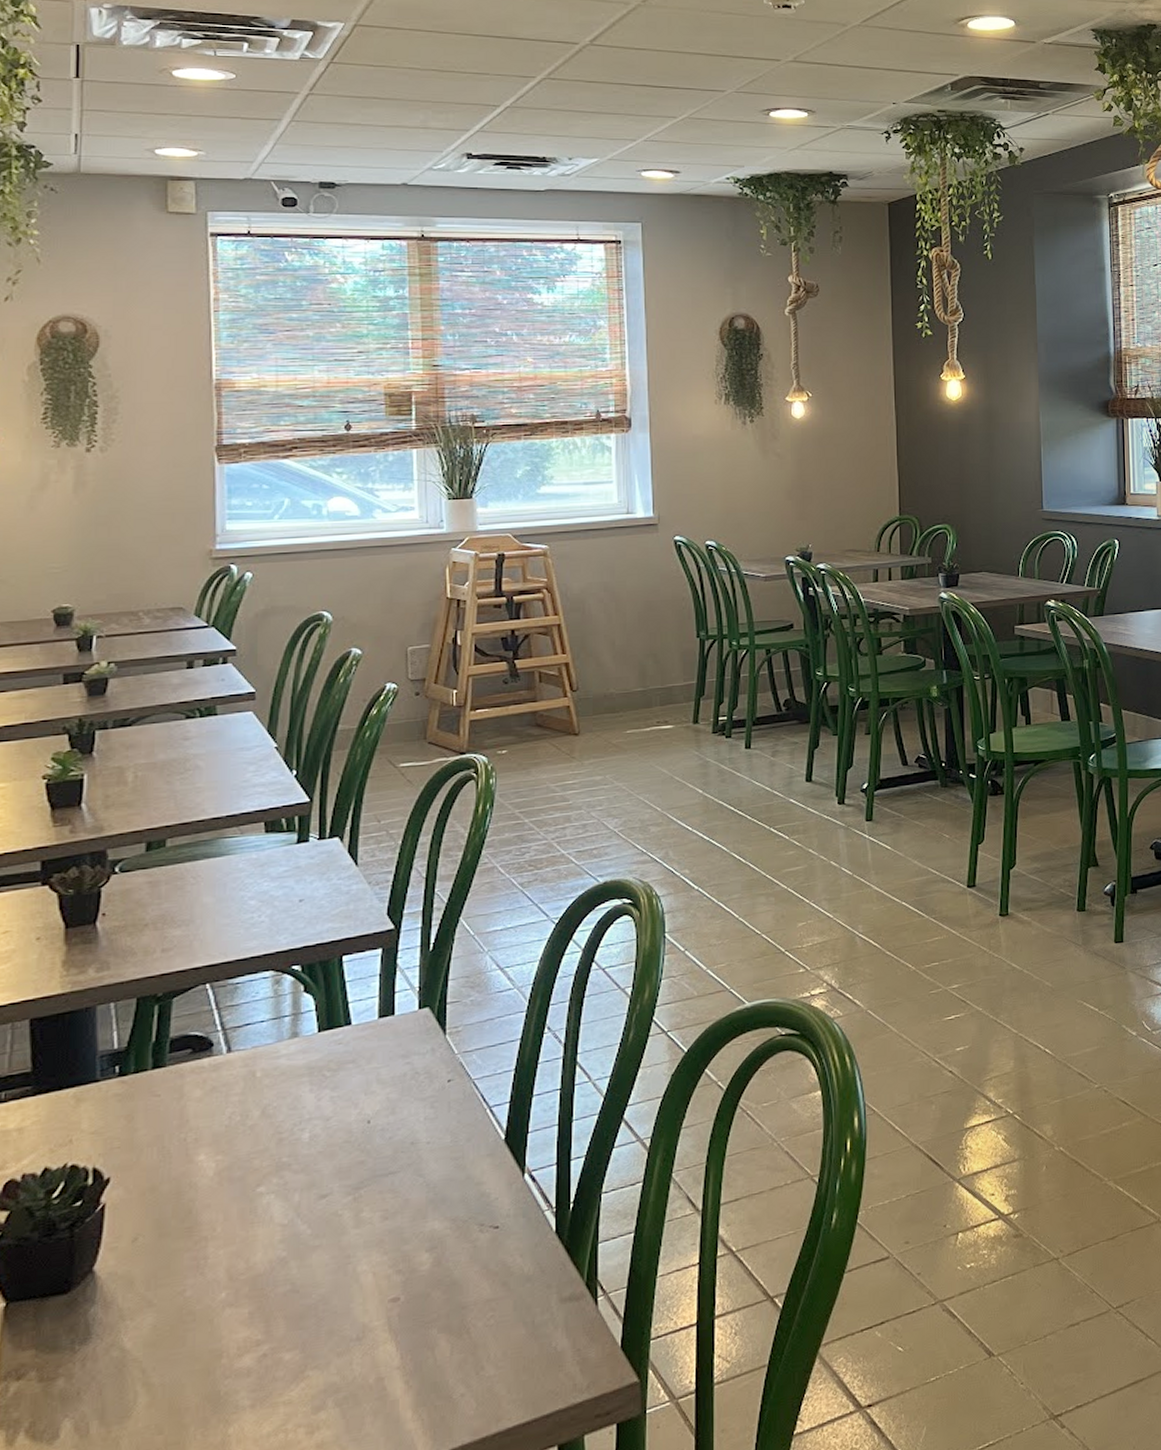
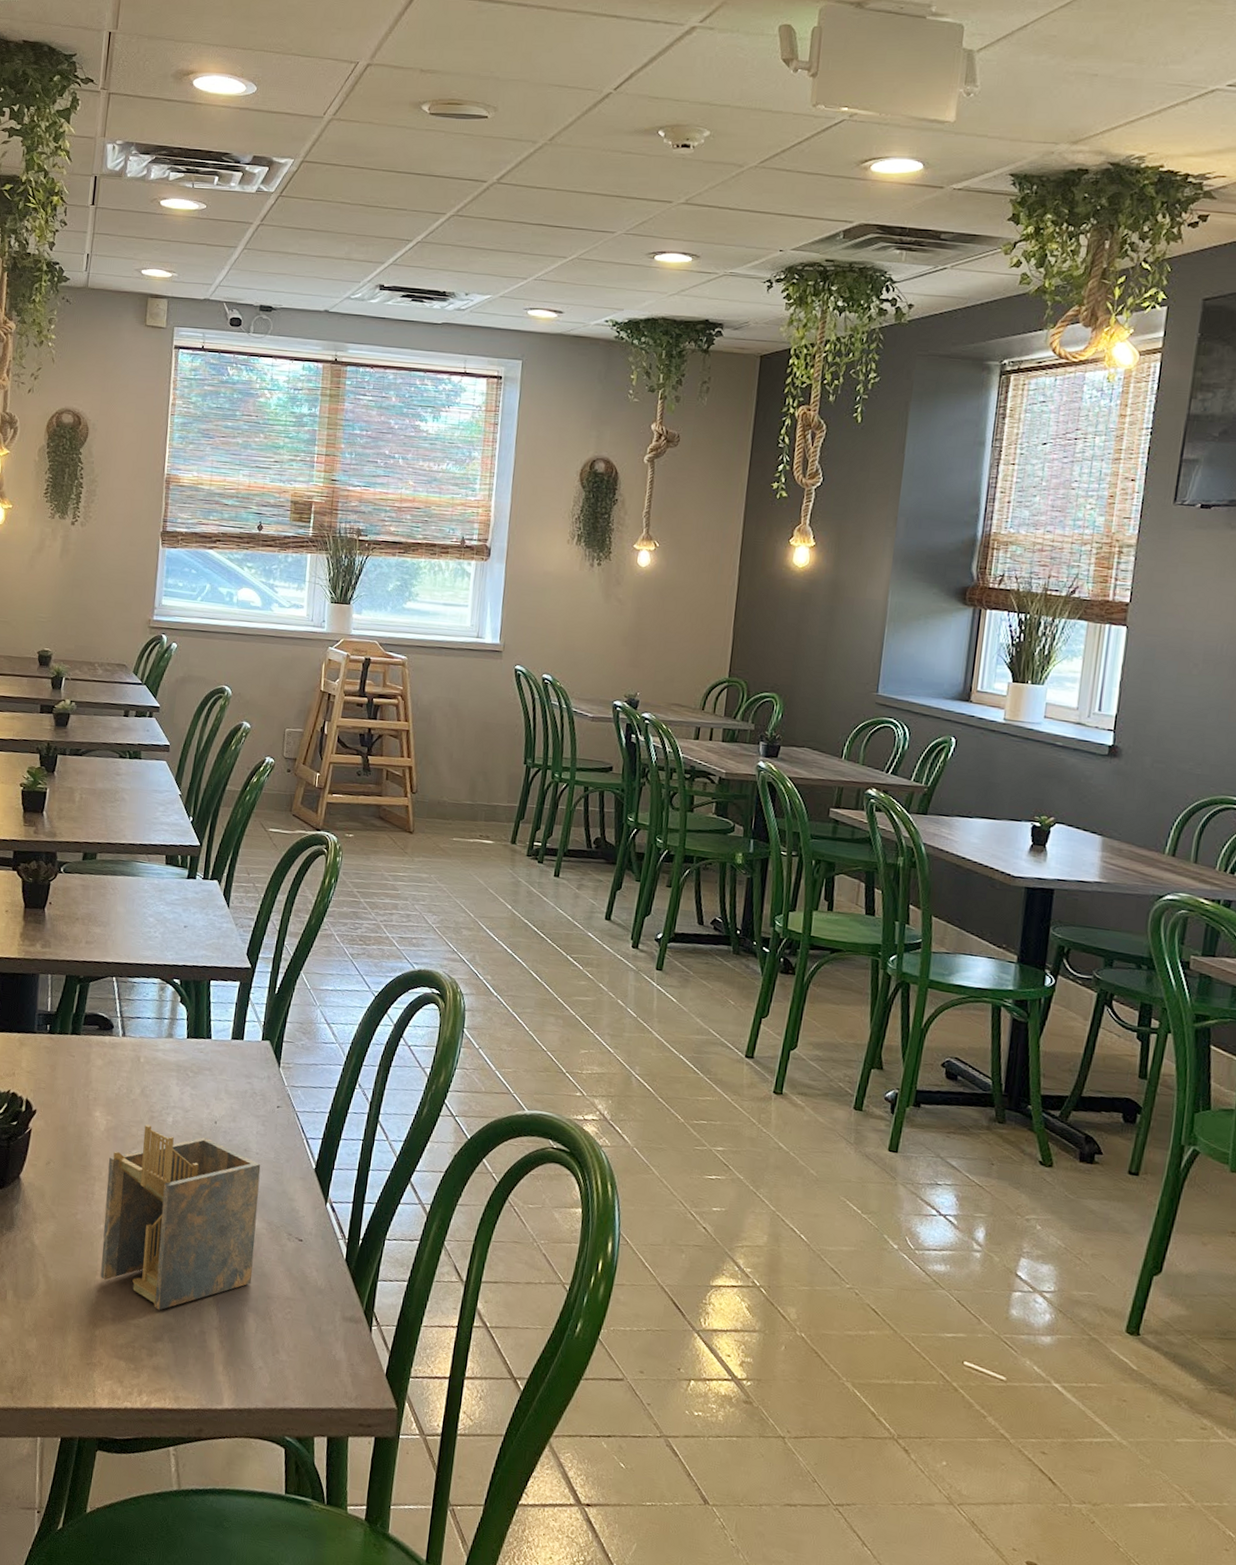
napkin holder: none [224,1143,439,1373] -> present [100,1124,261,1310]

